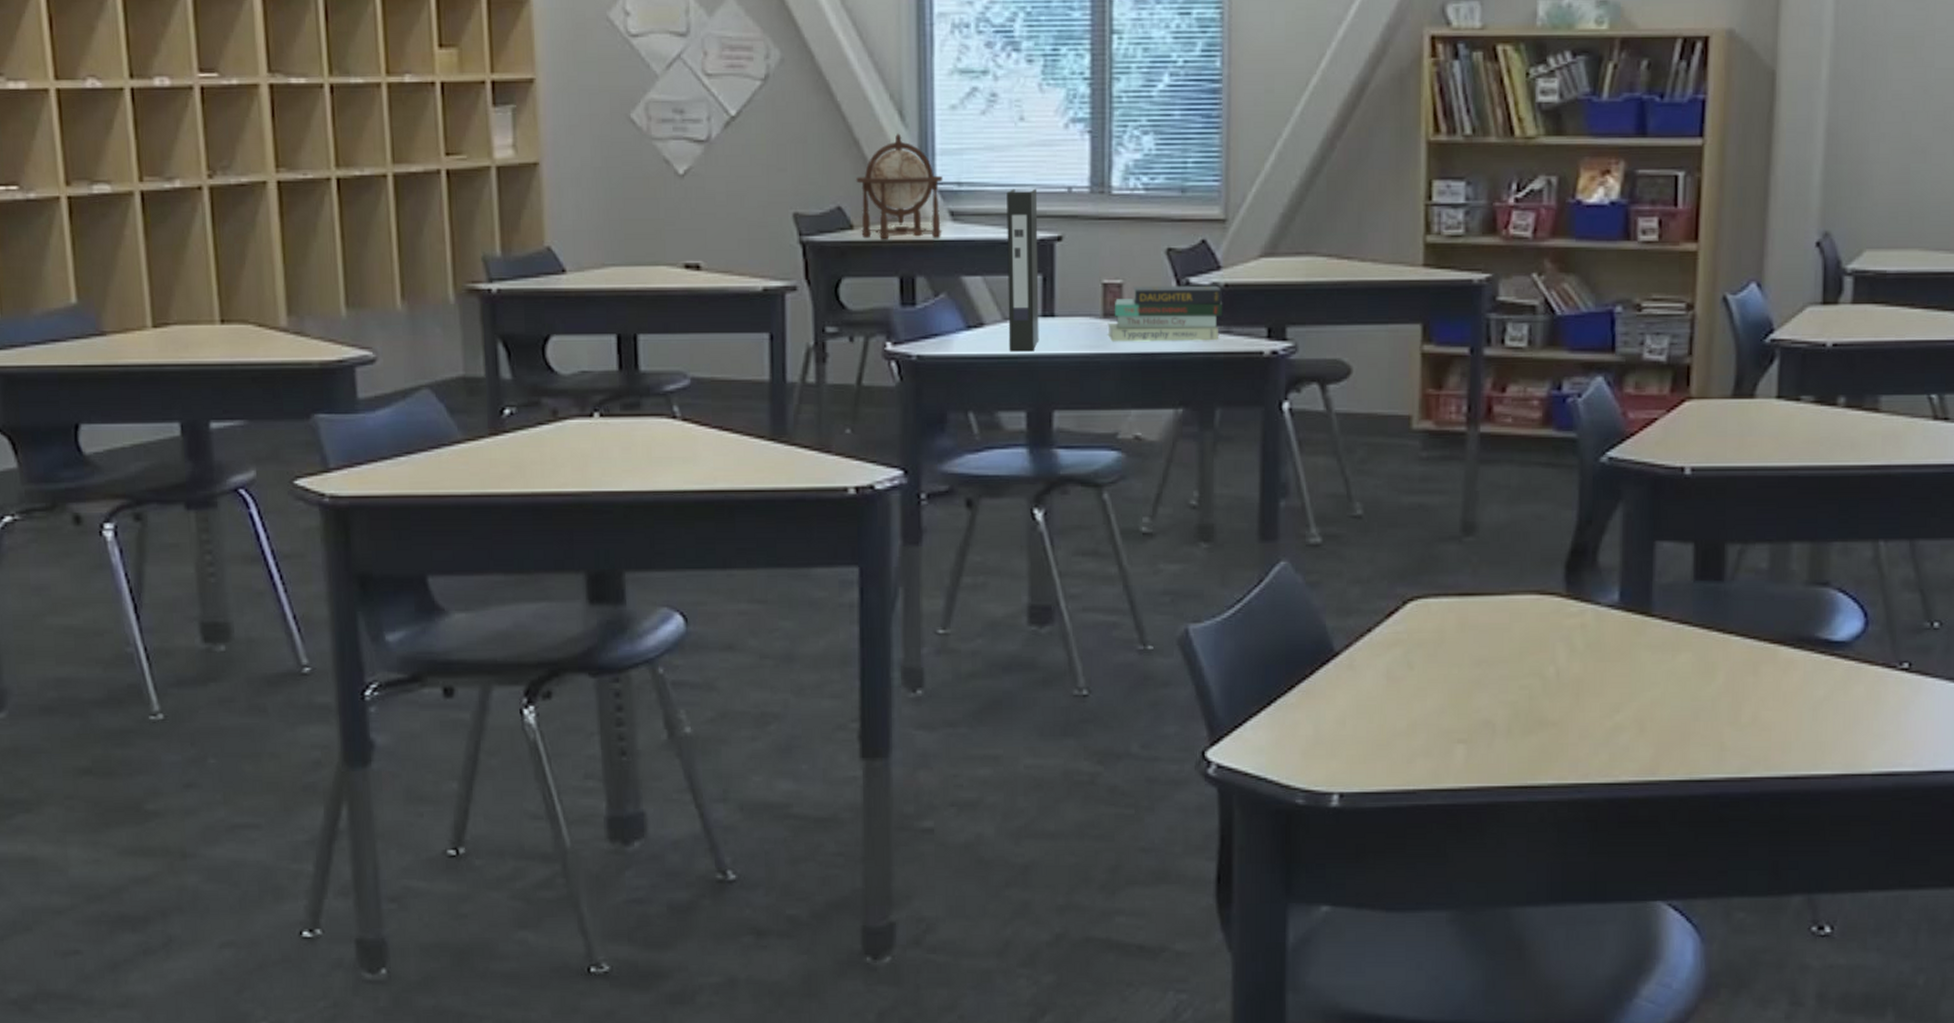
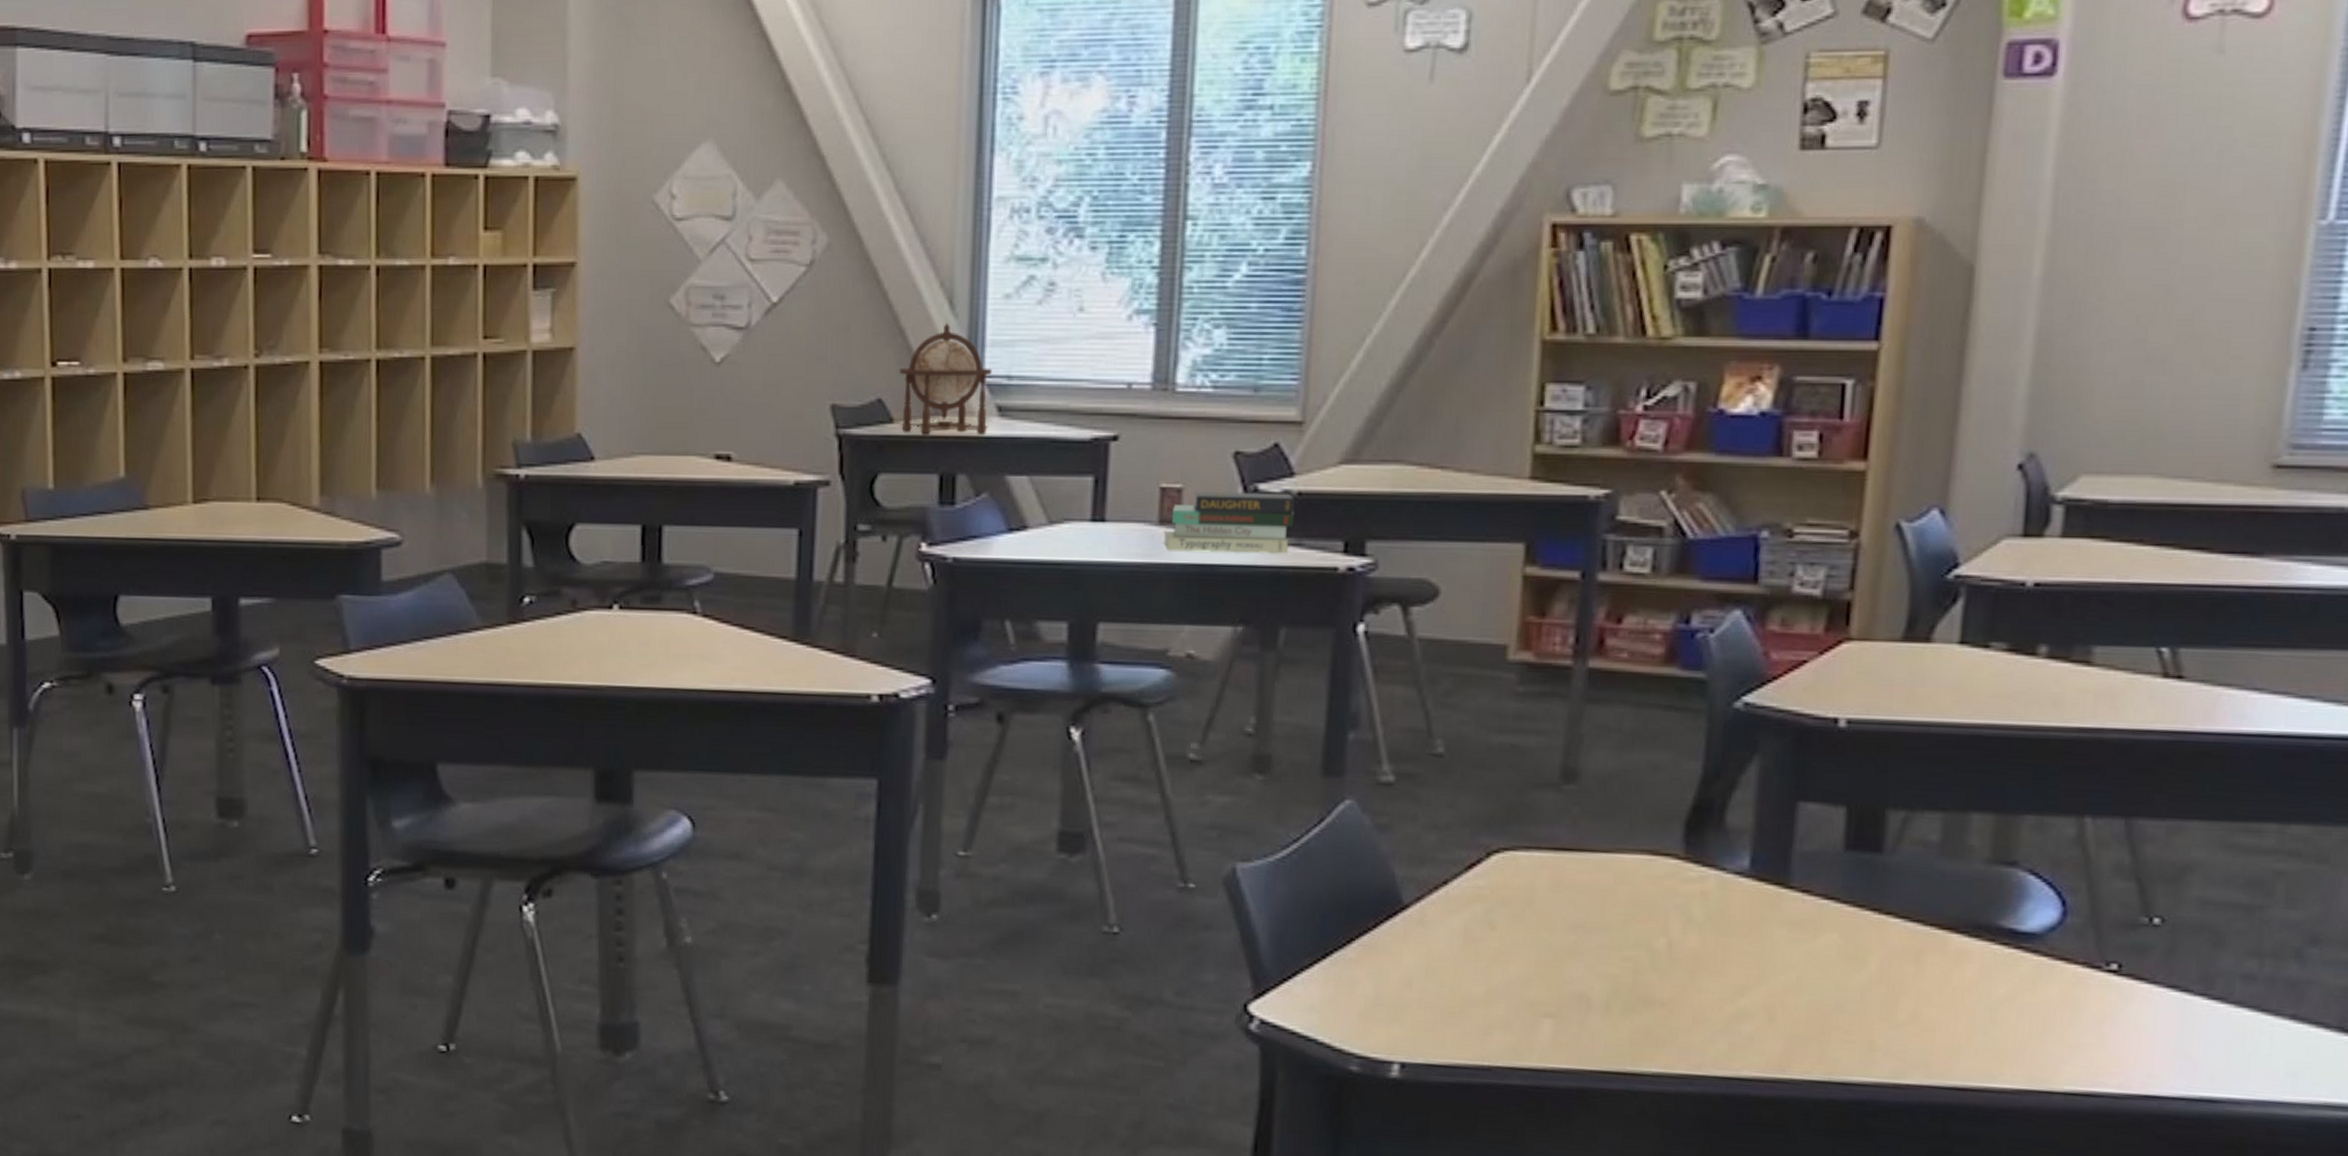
binder: present [1006,188,1039,352] -> none [1053,384,1094,558]

